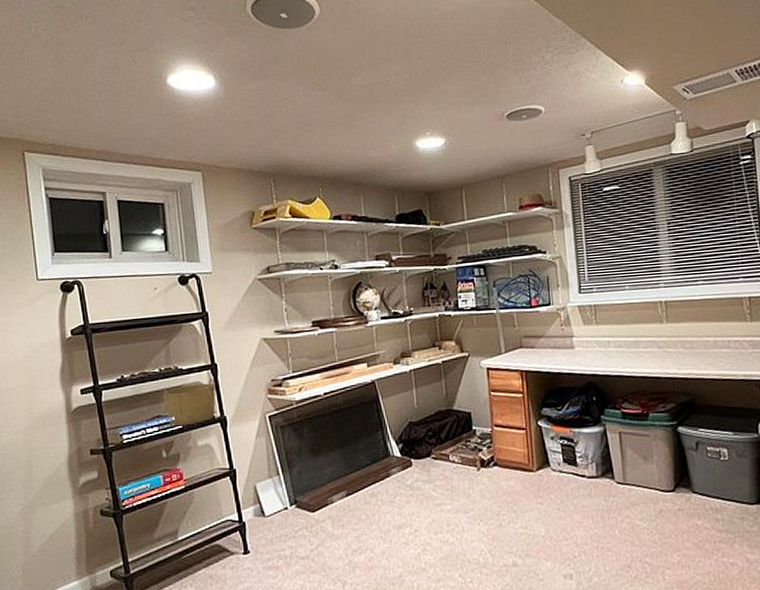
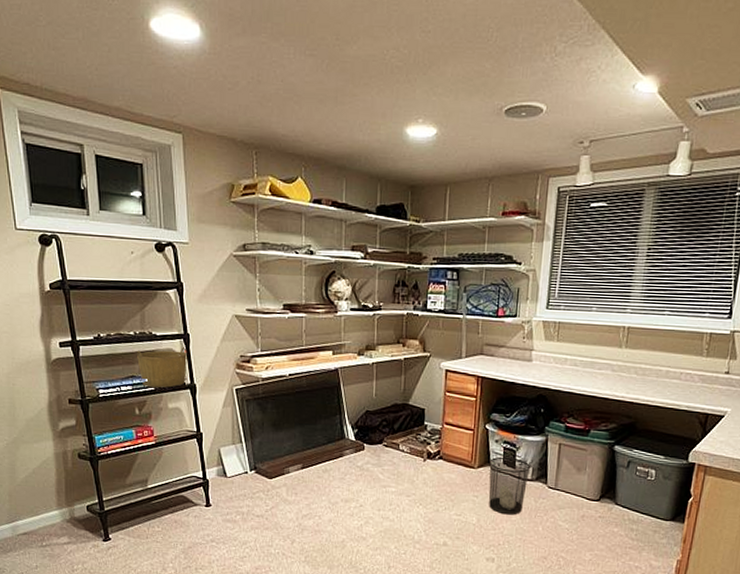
waste bin: none [548,454,594,521] -> present [488,456,530,515]

